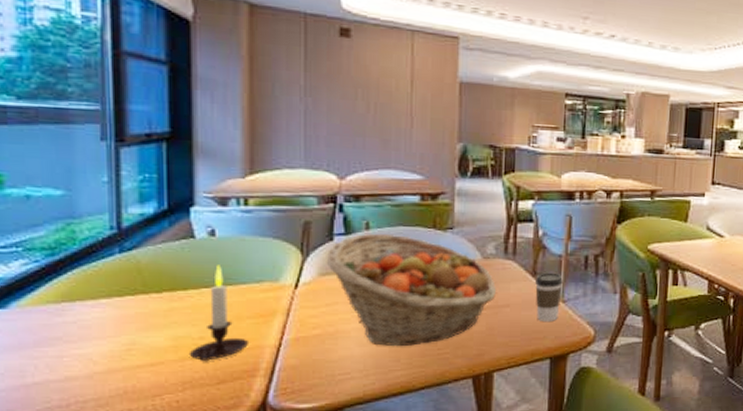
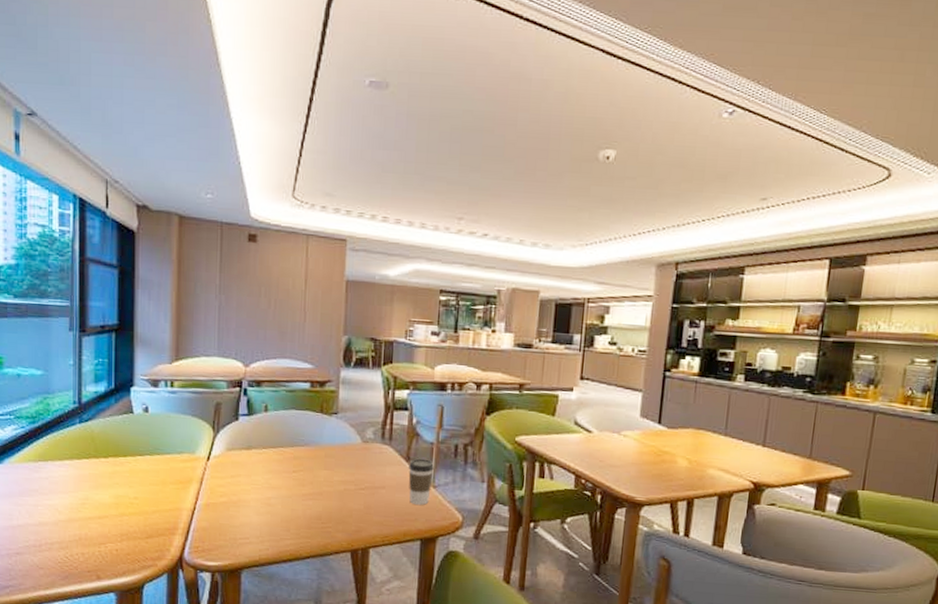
candle: present [188,265,248,362] -> none [126,437,170,519]
fruit basket: present [326,233,496,347] -> none [232,415,373,519]

